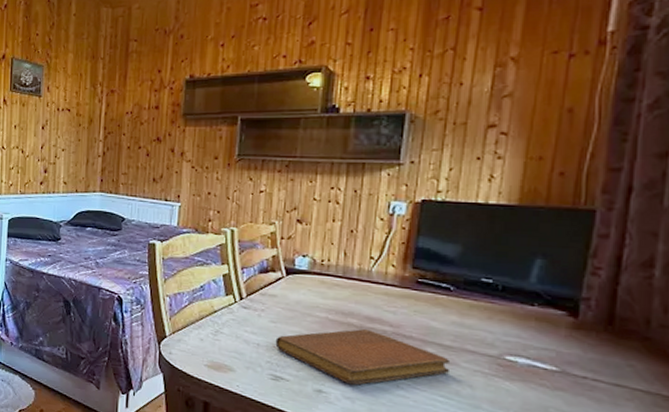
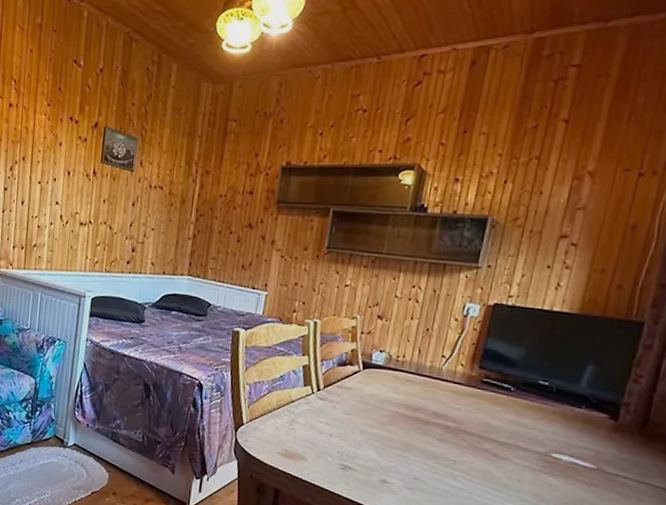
notebook: present [275,328,451,385] -> none [347,423,503,477]

